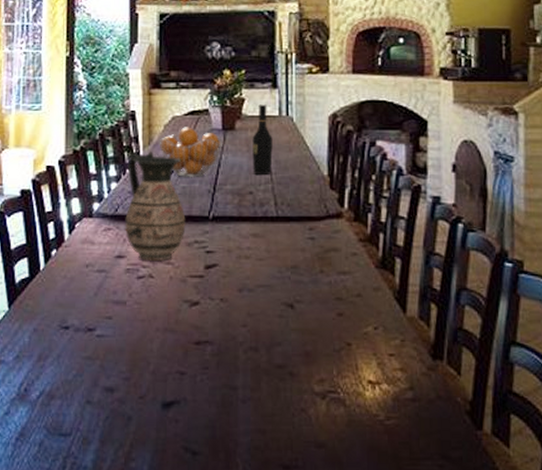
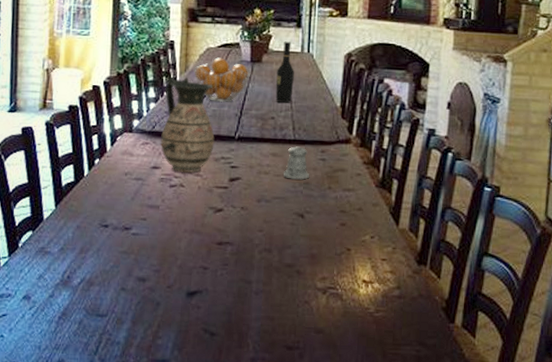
pepper shaker: none [266,224,297,263] -> present [283,146,309,180]

